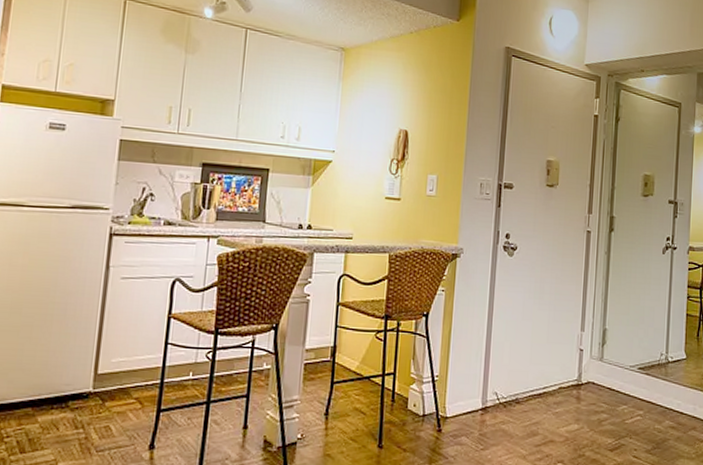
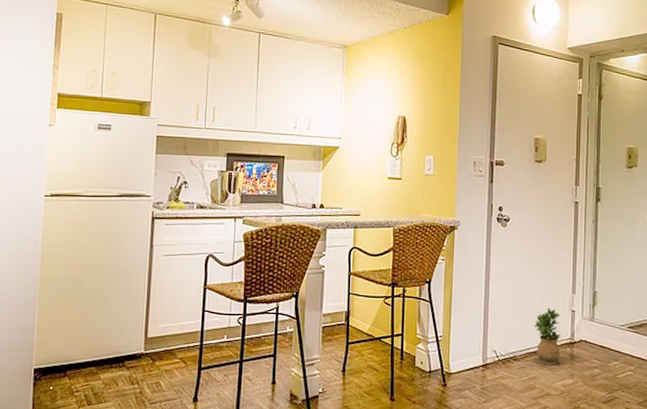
potted plant: none [538,346,568,409] -> present [534,307,561,365]

